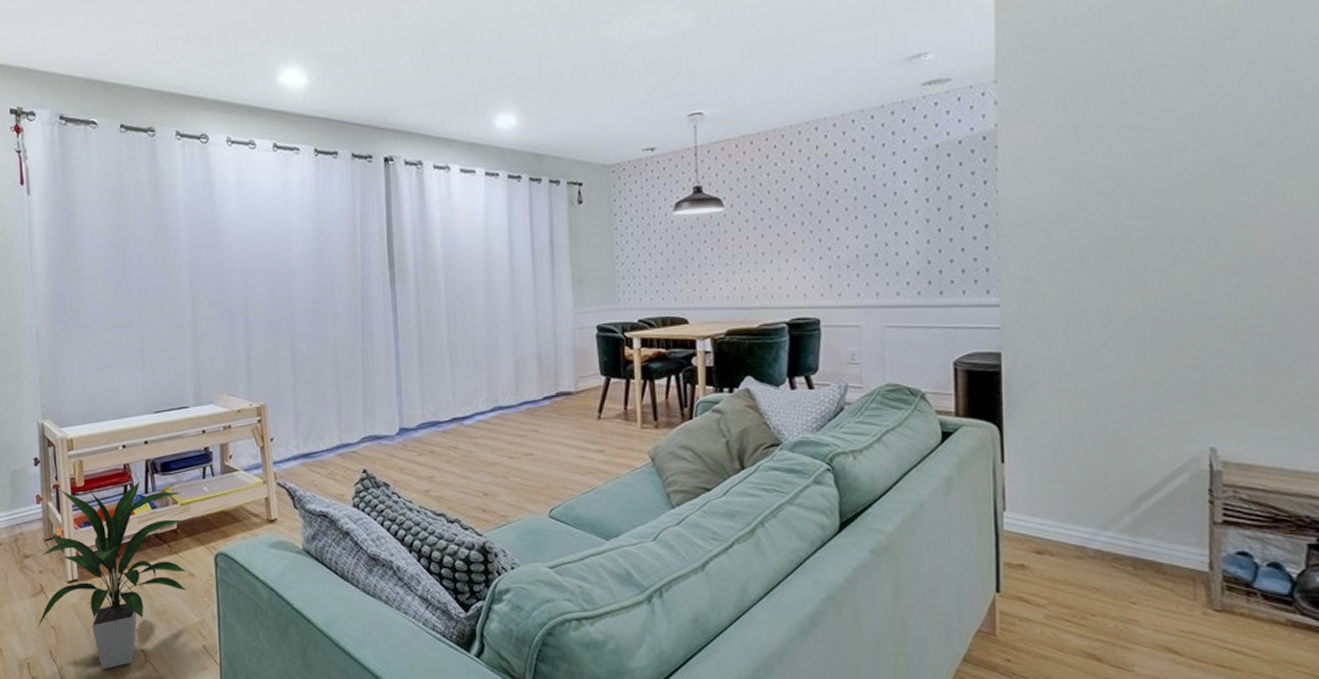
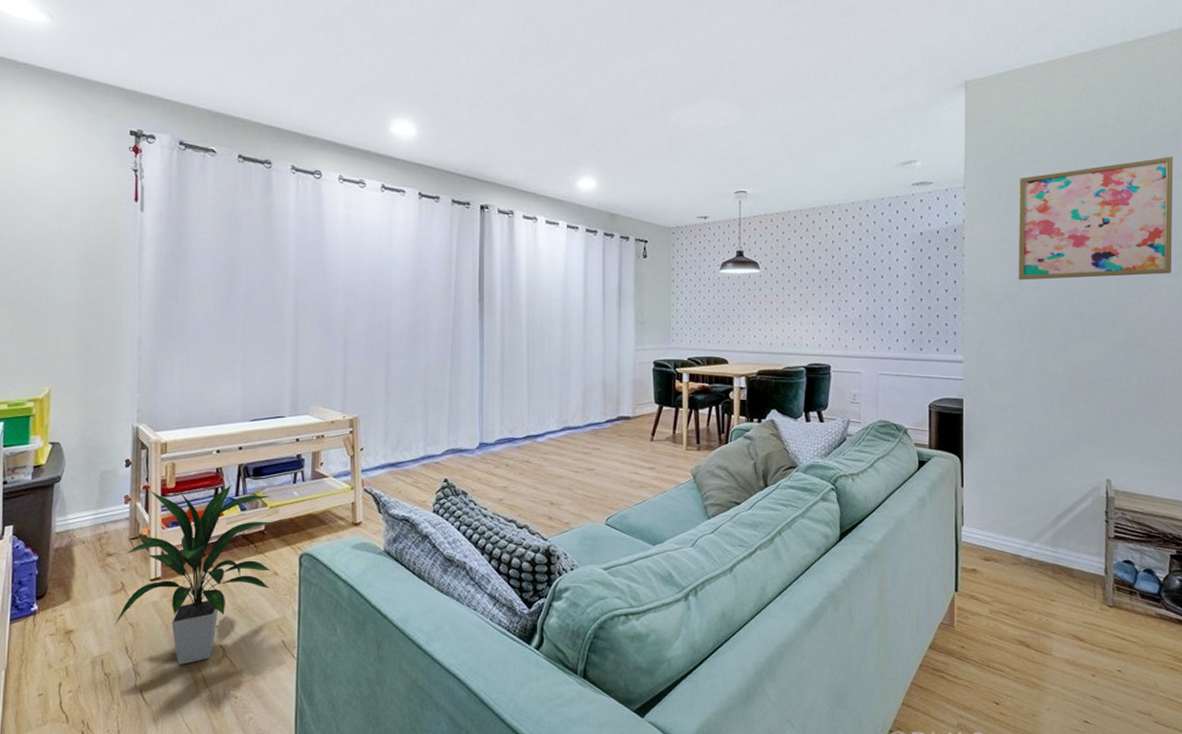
wall art: none [1074,11,1308,196] -> present [1018,157,1173,280]

